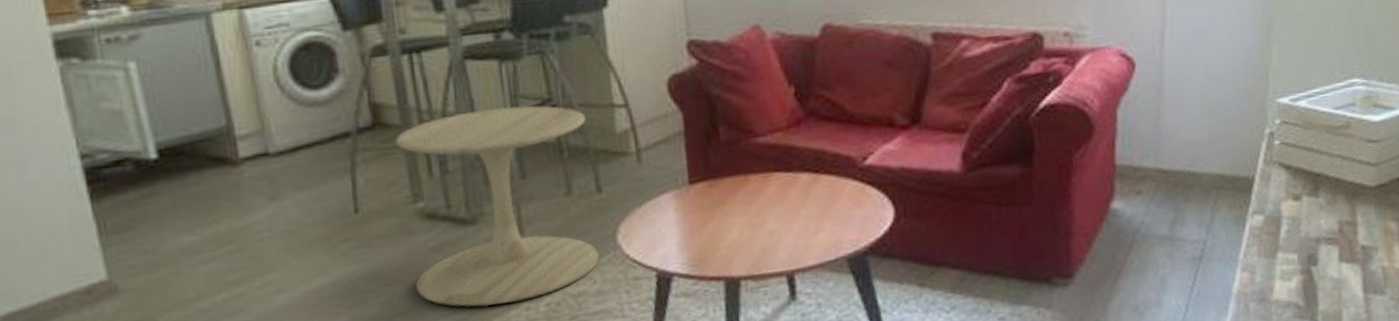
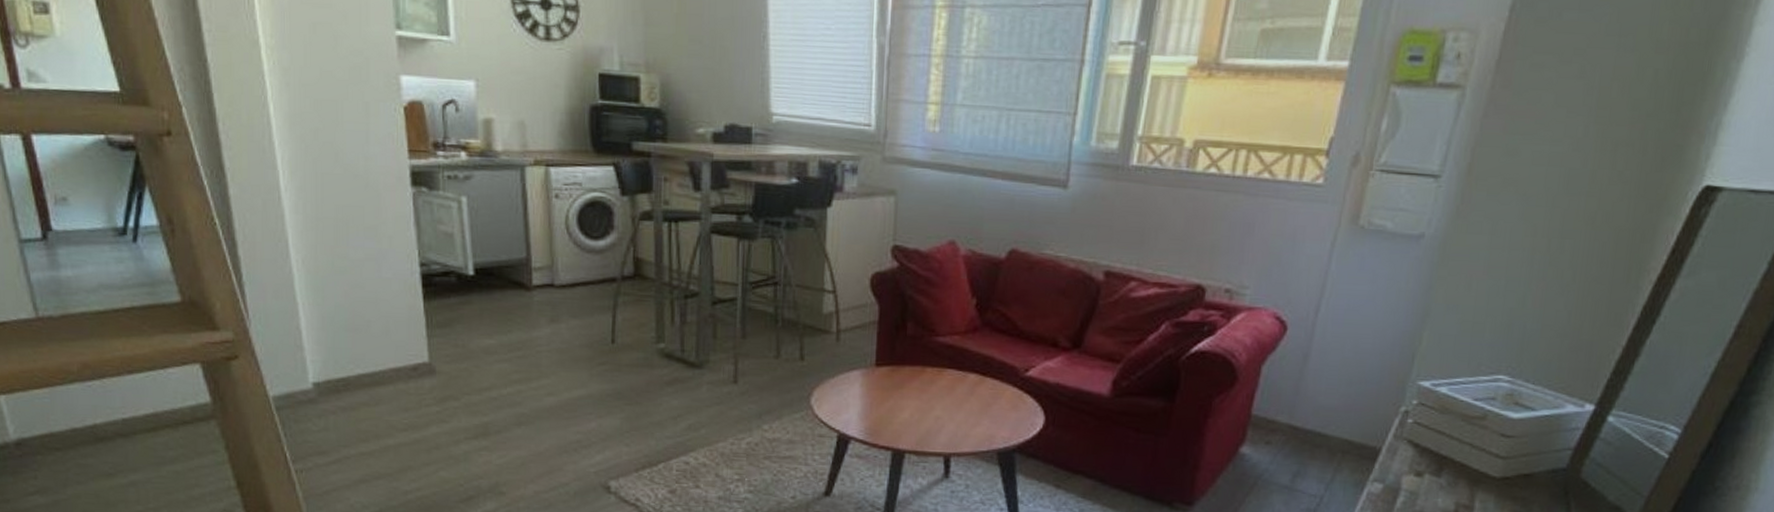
side table: present [395,105,600,307] -> none [649,276,800,437]

